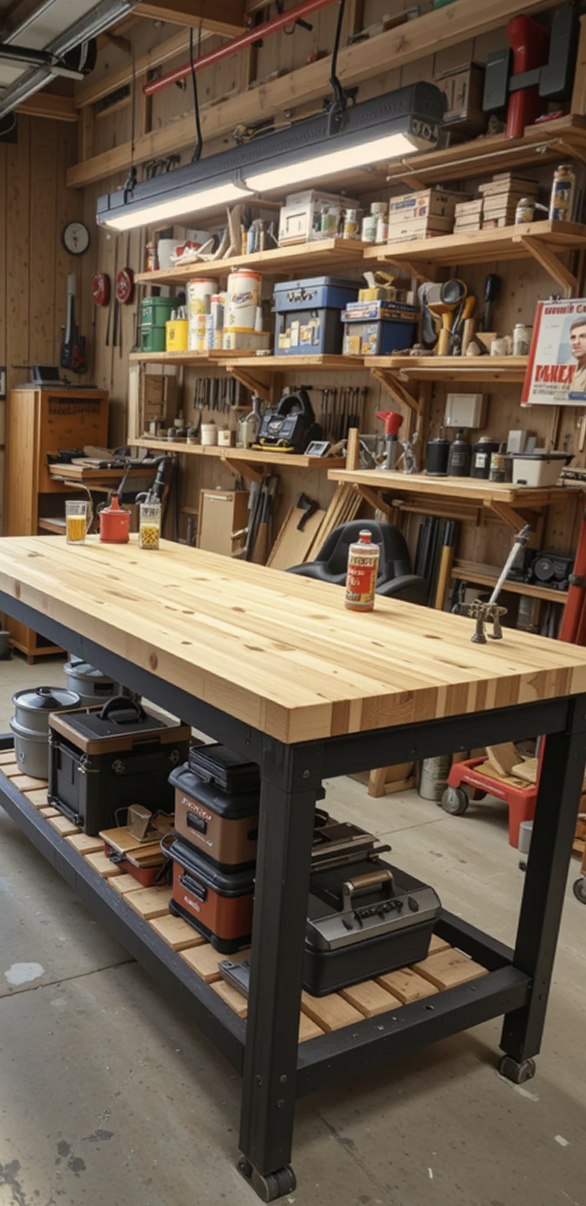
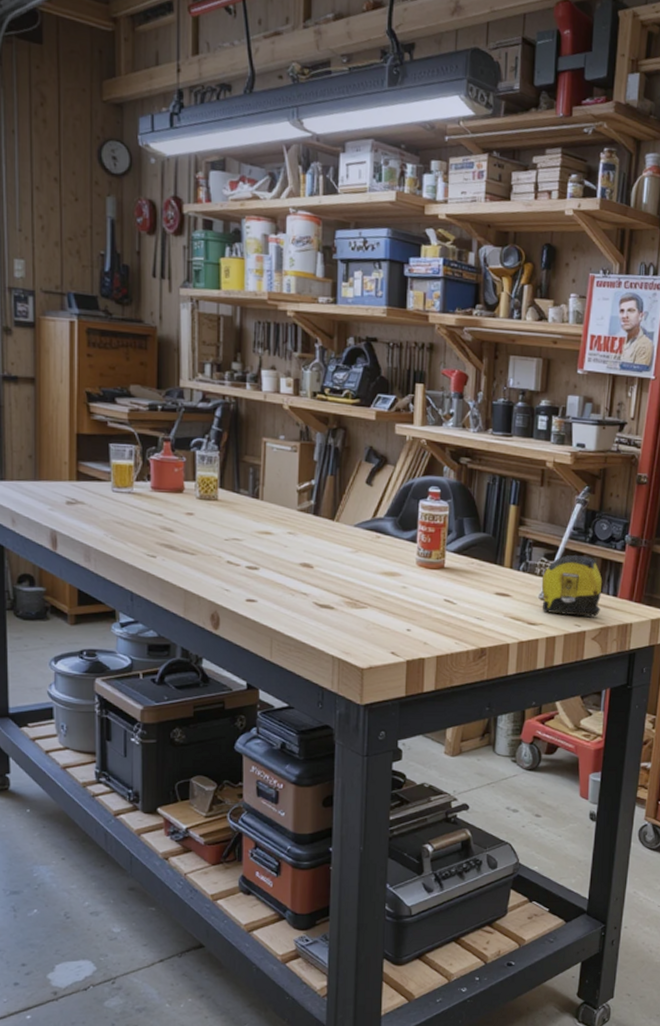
tape measure: none [474,595,542,660] -> present [541,554,603,617]

